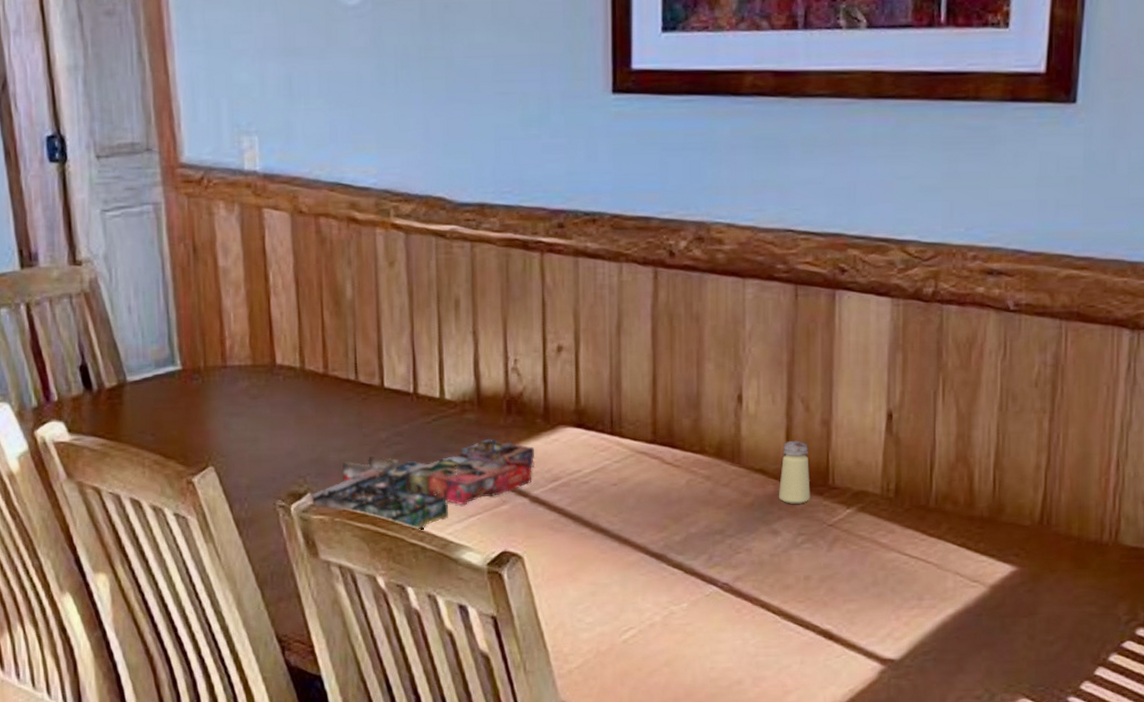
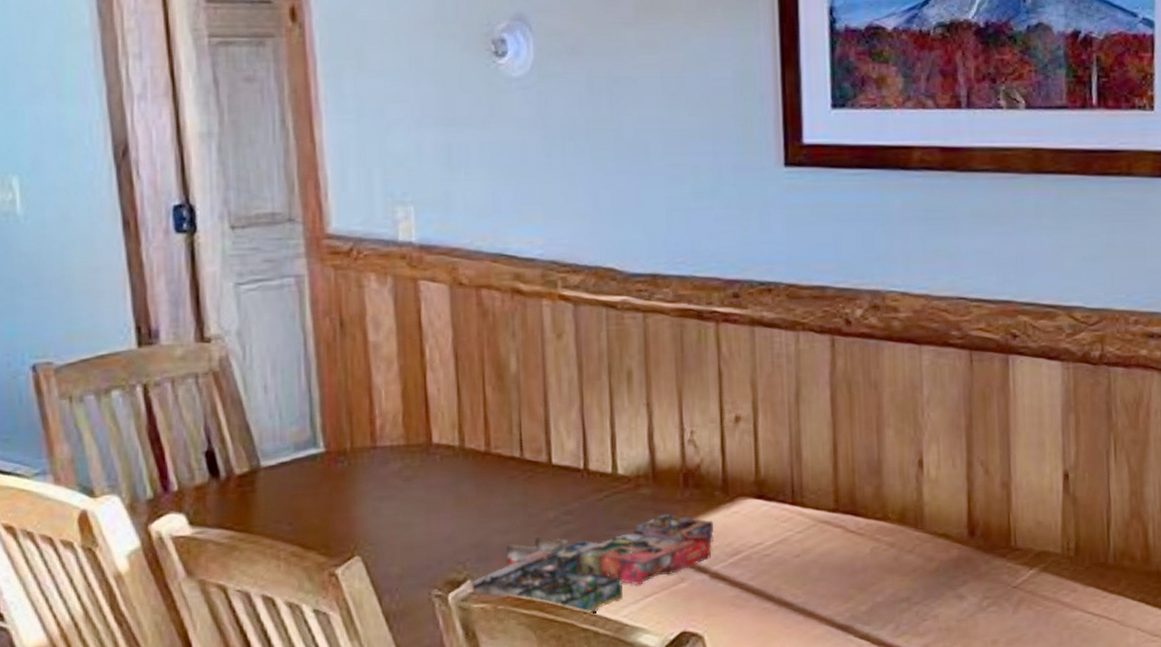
saltshaker: present [778,440,810,504] -> none [962,503,994,568]

